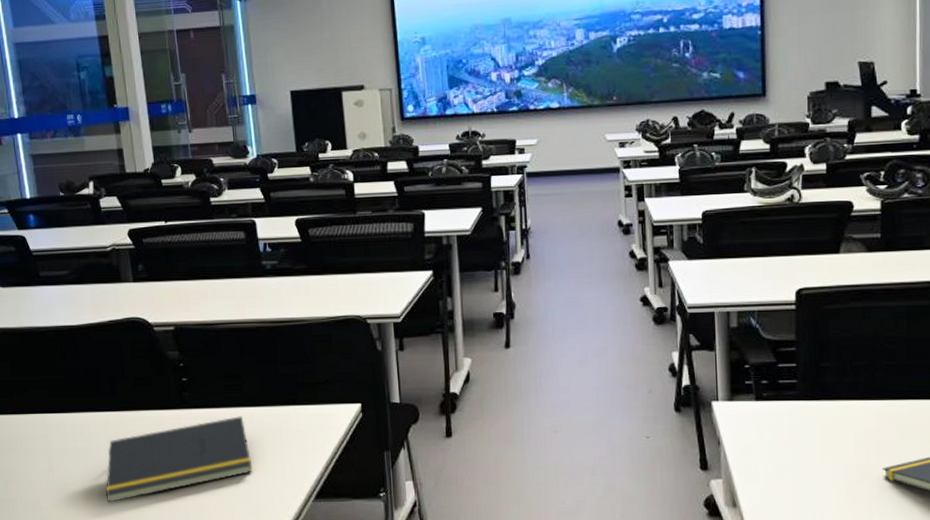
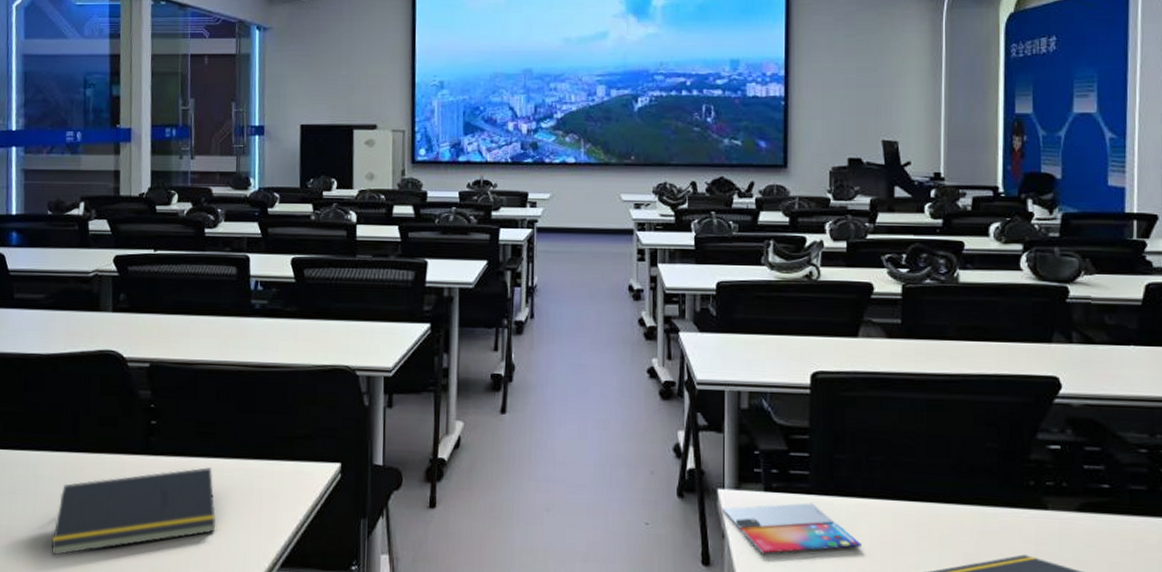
smartphone: none [716,408,848,455] -> present [721,503,861,553]

